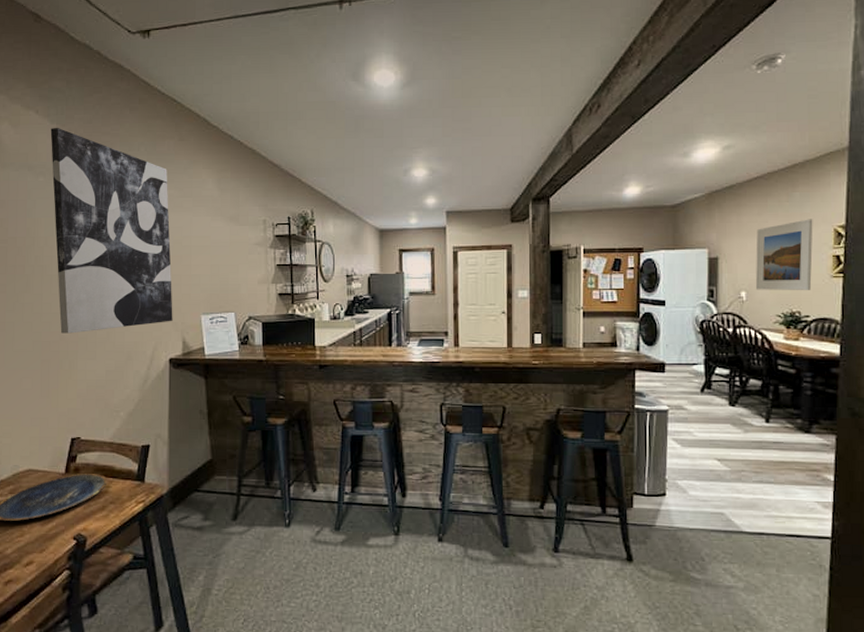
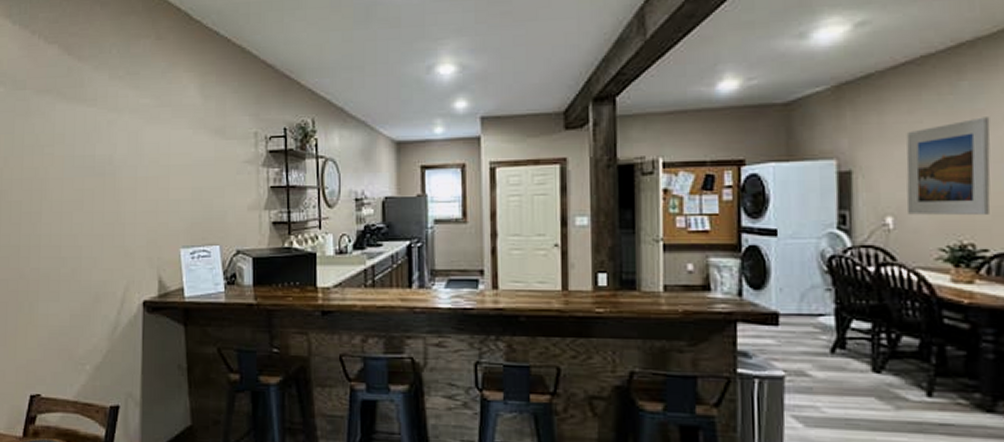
wall art: present [50,127,173,334] -> none [12,28,148,271]

